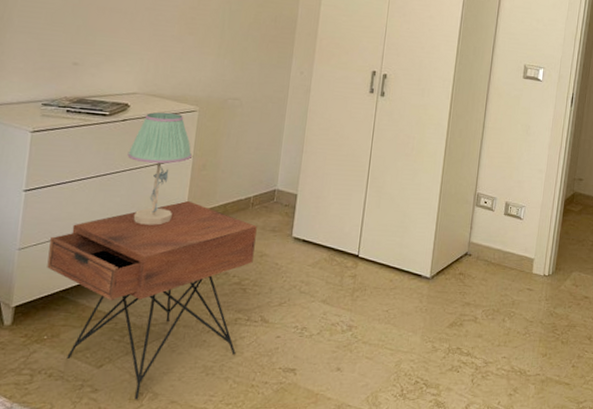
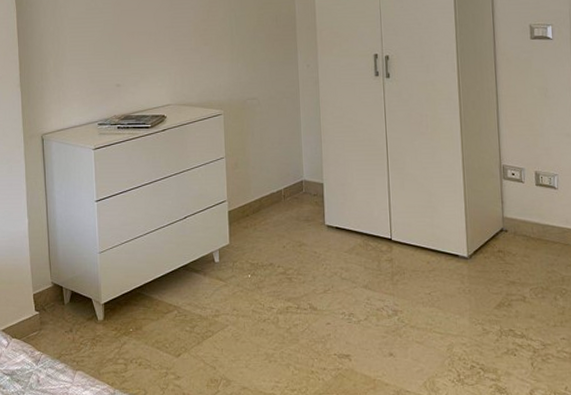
nightstand: present [47,200,257,400] -> none [122,198,293,386]
table lamp: present [127,112,192,225] -> none [171,118,224,224]

